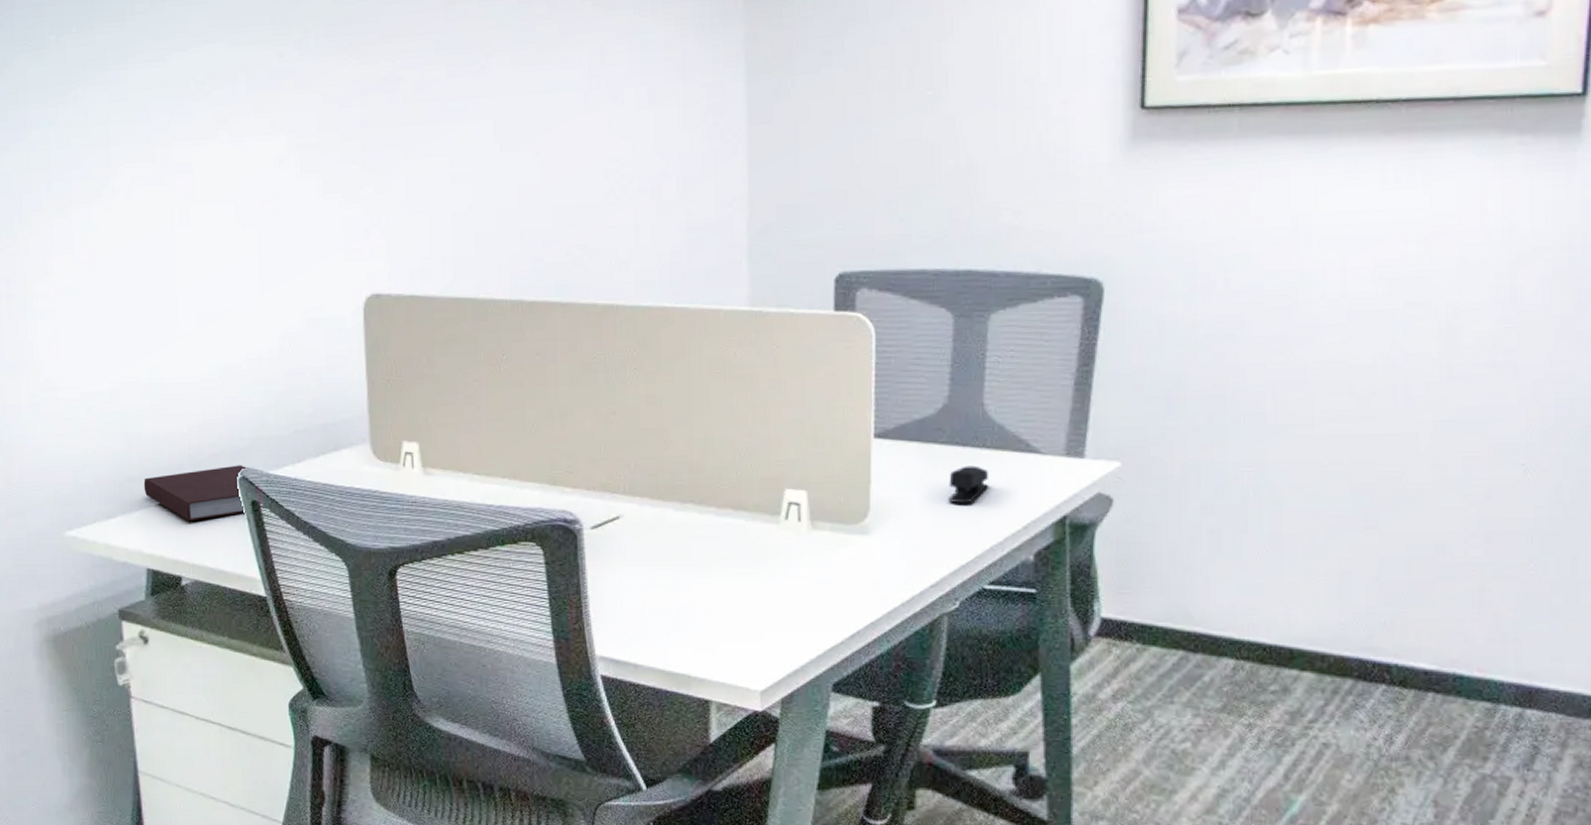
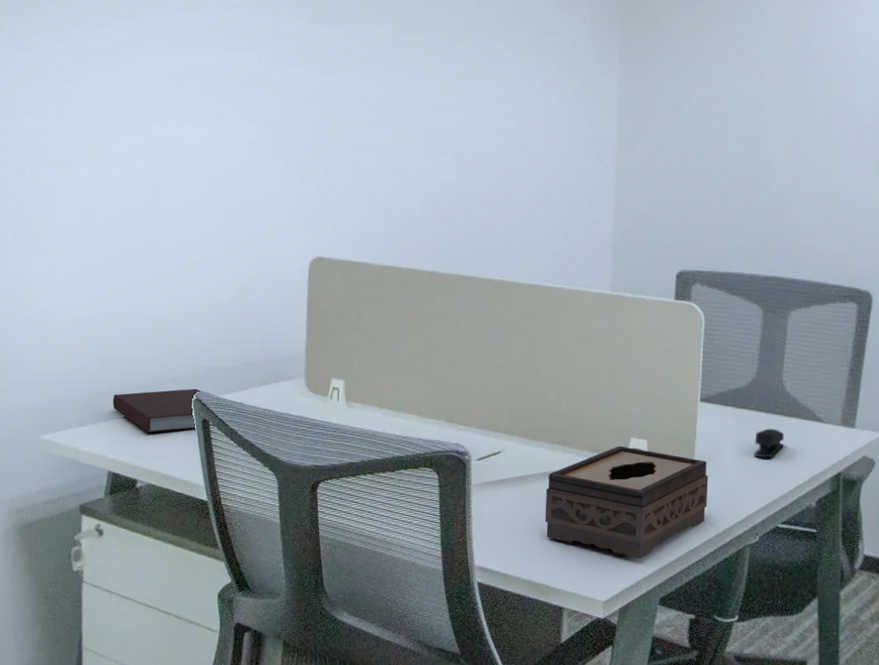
tissue box: none [680,500,890,637] -> present [544,445,709,559]

